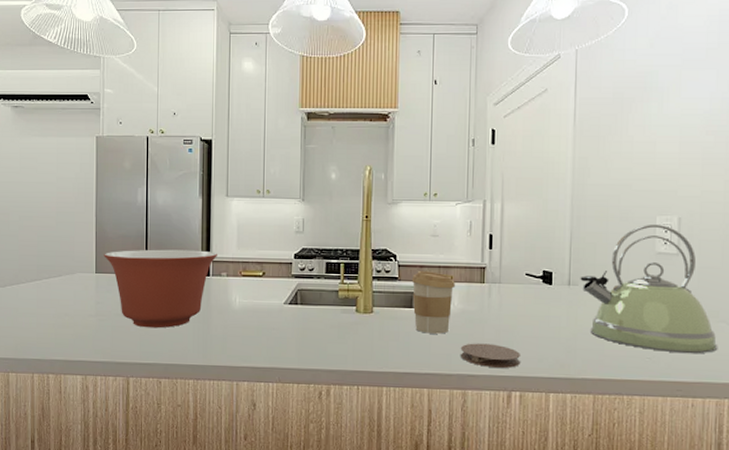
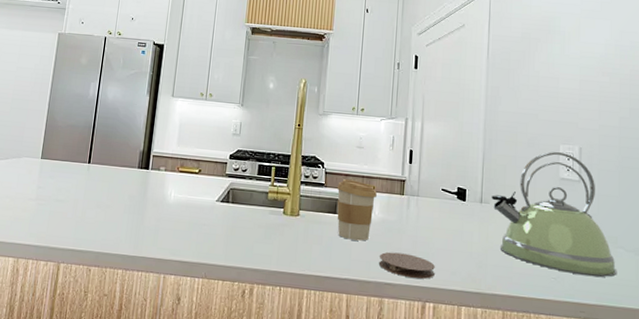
mixing bowl: present [104,249,218,328] -> none [51,139,159,217]

